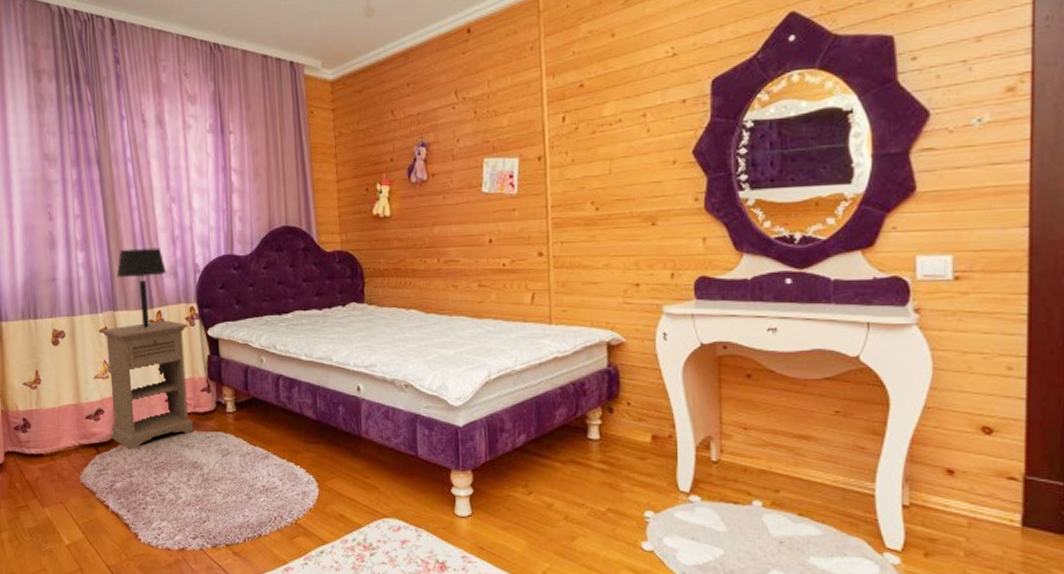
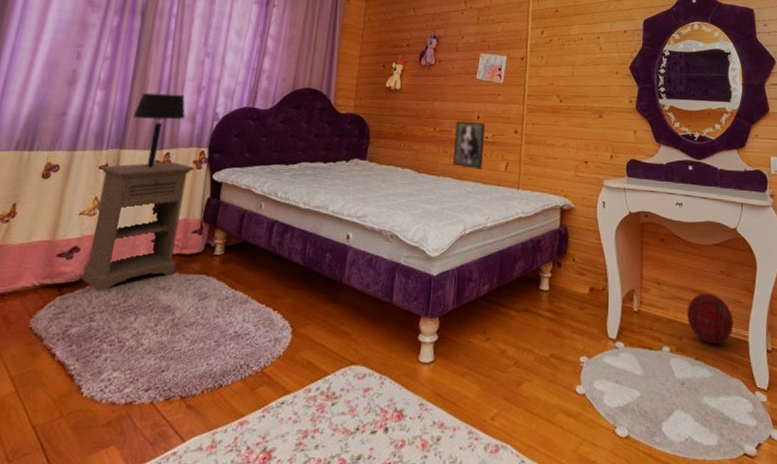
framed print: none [464,247,502,304] -> present [453,120,485,169]
ball: none [785,437,853,499] -> present [686,292,734,345]

